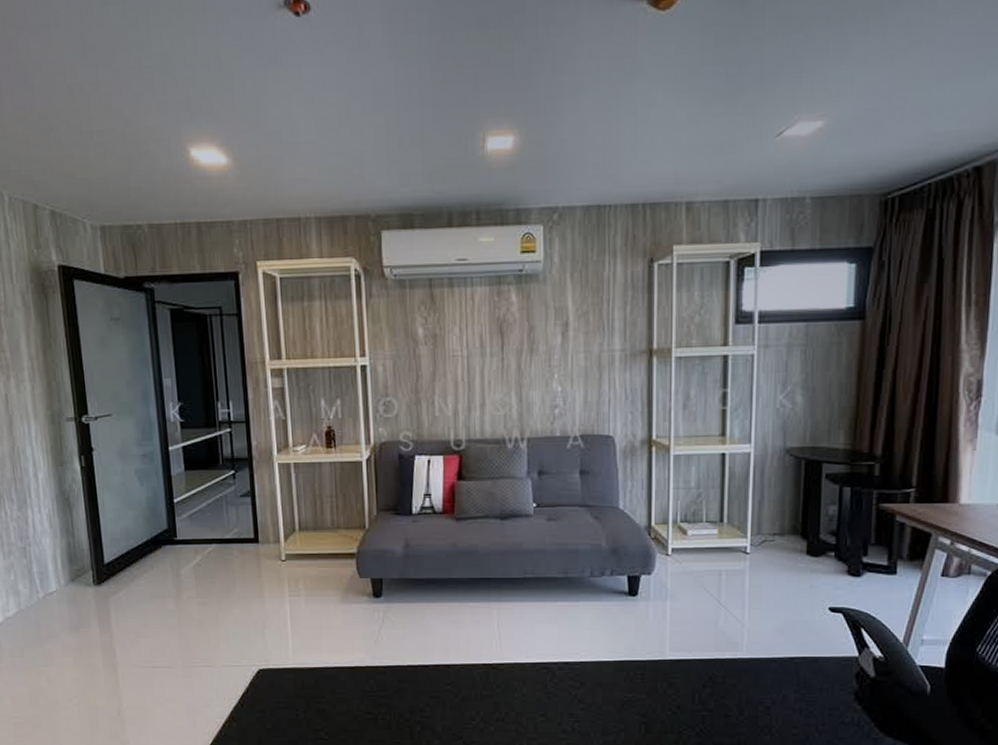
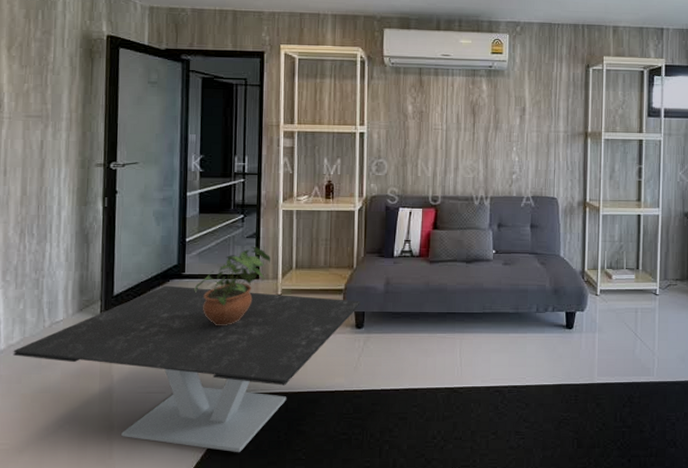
coffee table: none [11,552,377,731] -> present [13,285,360,453]
potted plant: none [189,506,271,596] -> present [194,246,271,326]

